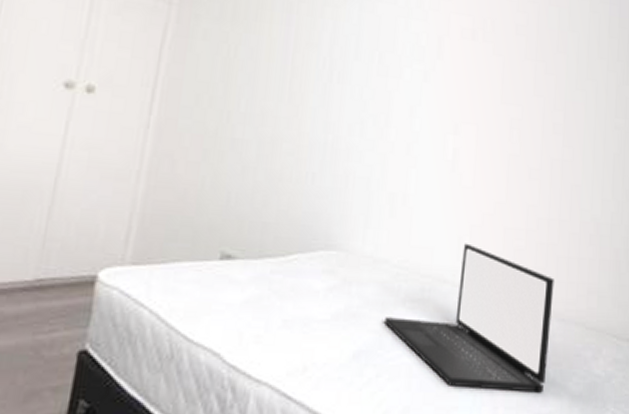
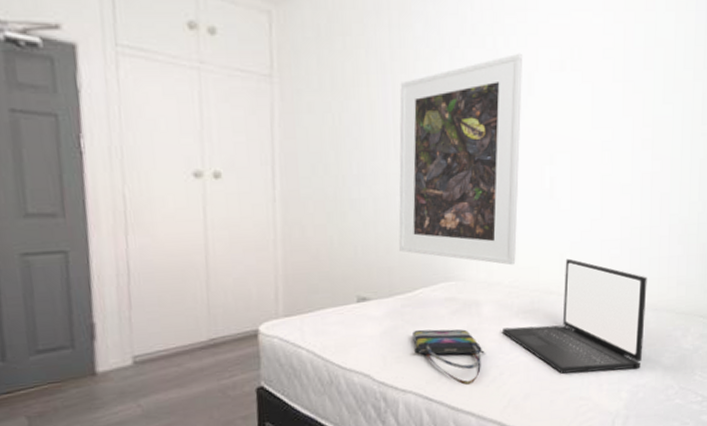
tote bag: none [277,304,363,384] -> present [413,329,486,385]
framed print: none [278,15,435,242] -> present [398,53,523,266]

